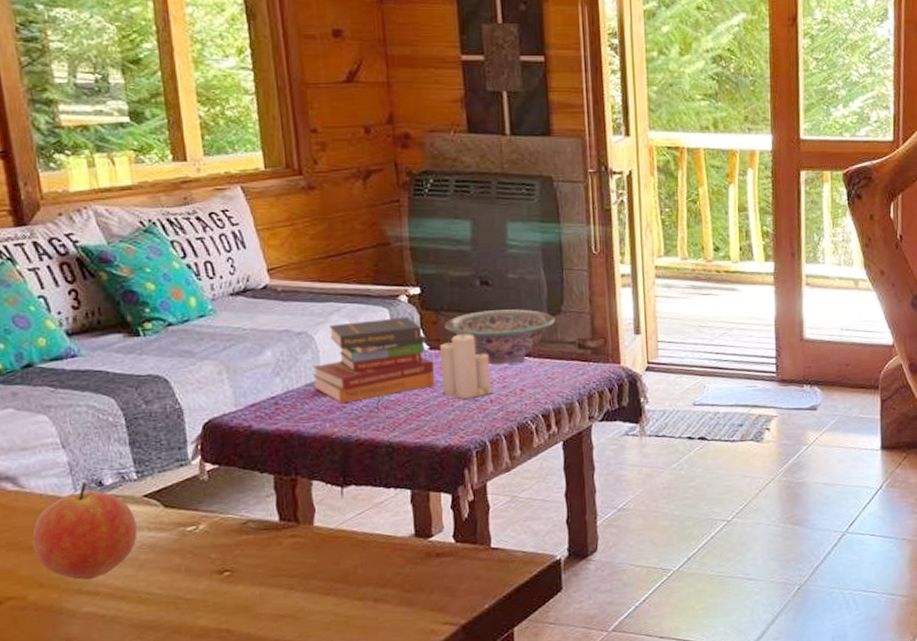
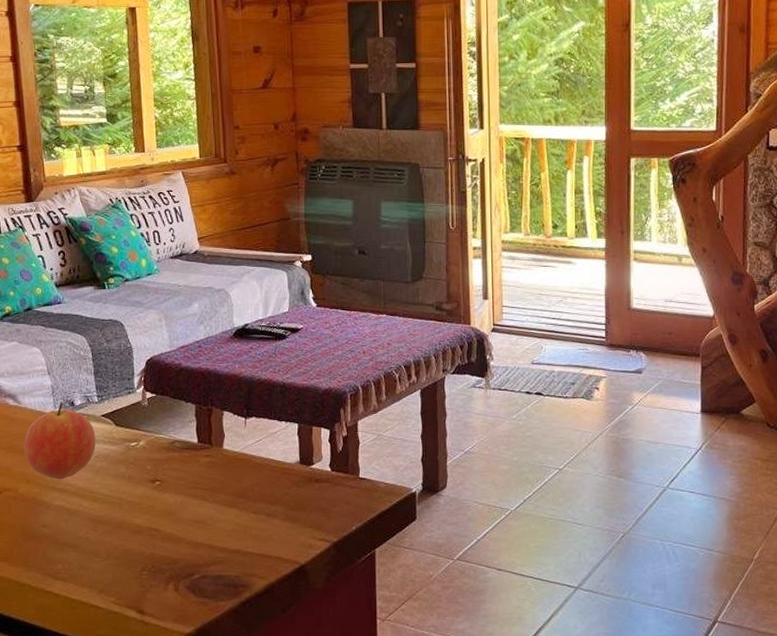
books: present [312,317,436,404] -> none [227,279,320,349]
candle: present [440,329,492,399] -> none [325,290,365,349]
decorative bowl: present [444,309,555,365] -> none [329,275,418,322]

